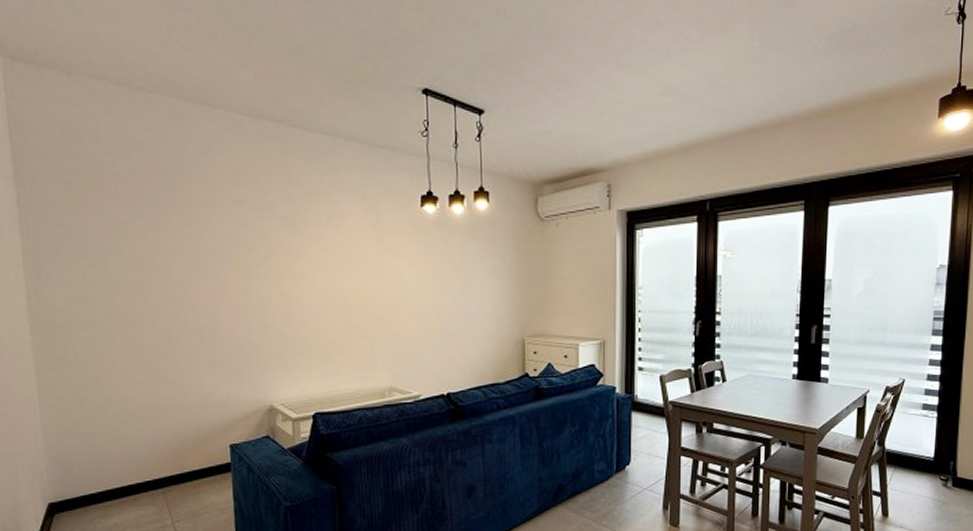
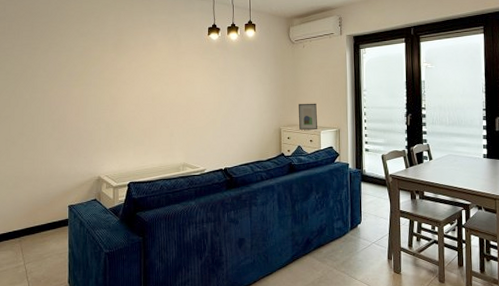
picture frame: none [548,305,574,342] -> present [298,103,317,130]

